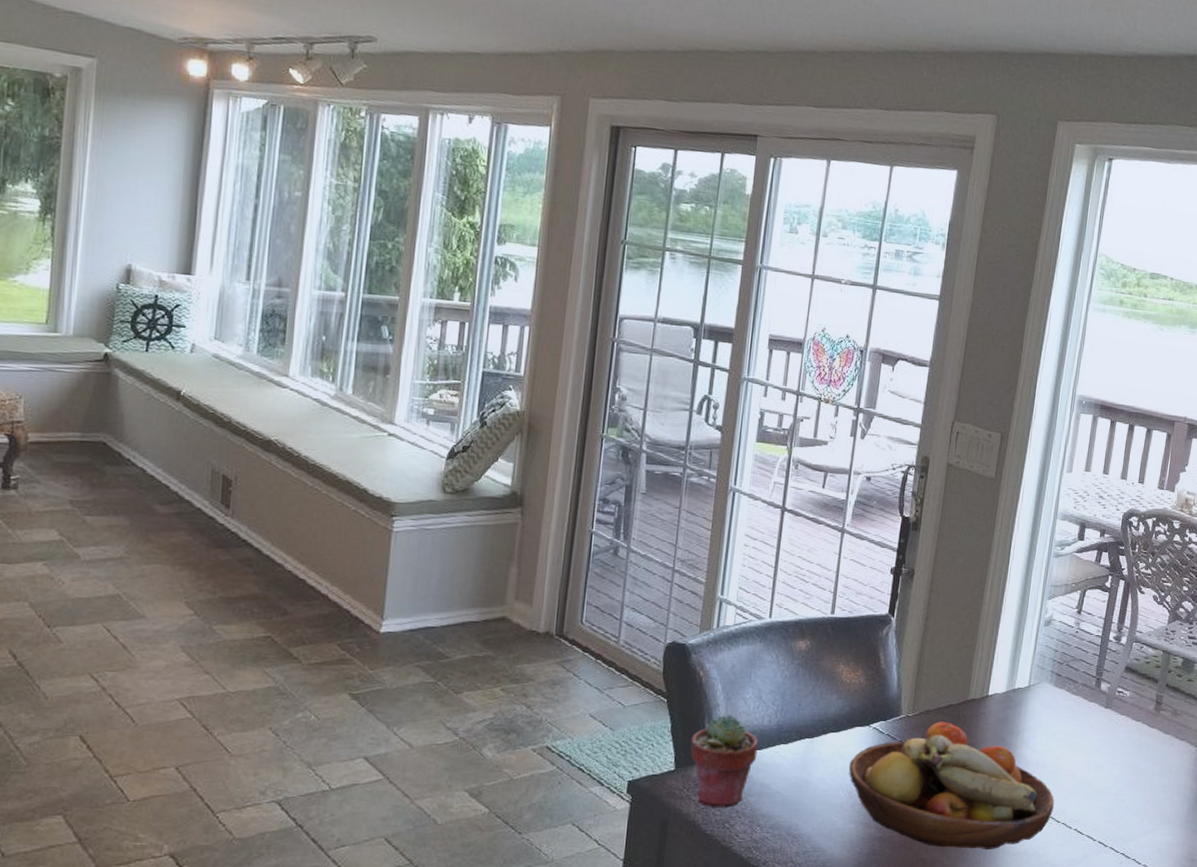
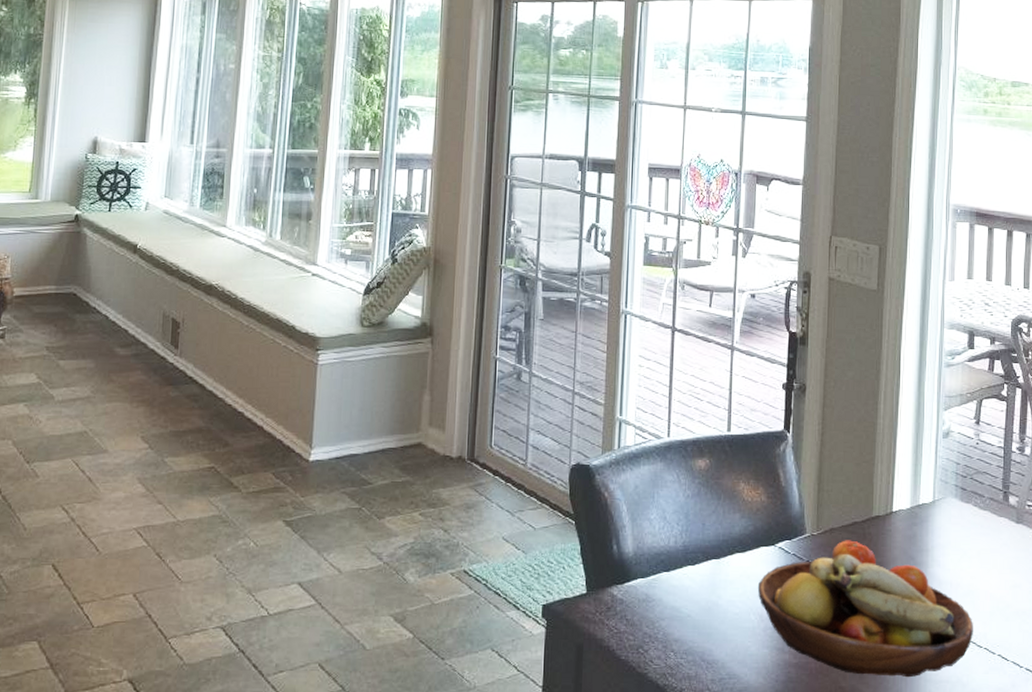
potted succulent: present [690,714,759,808] -> none [600,536,666,632]

